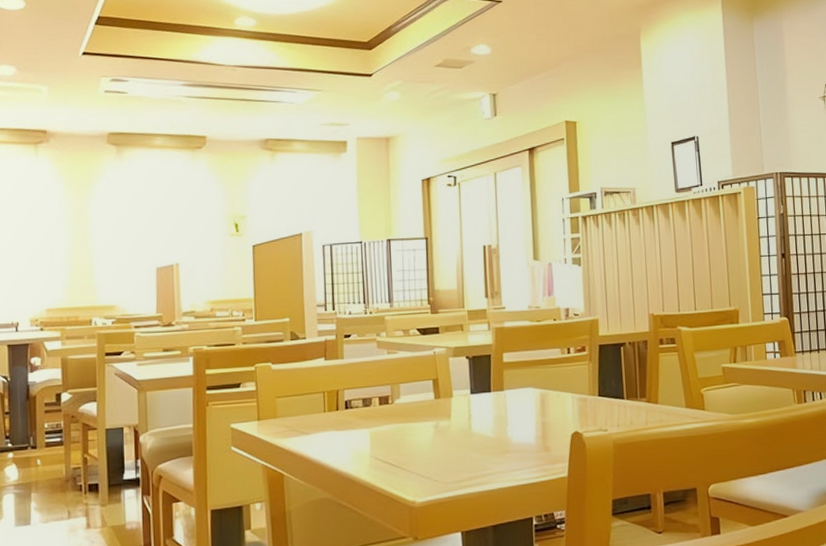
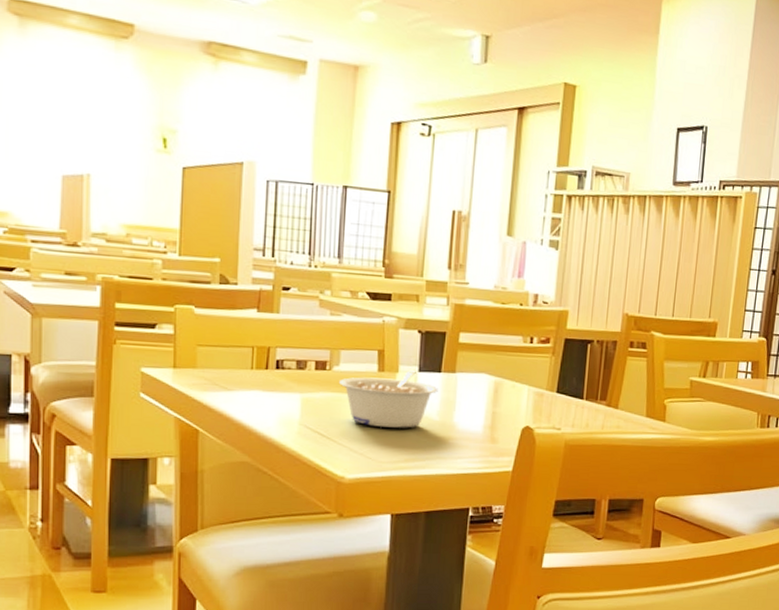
legume: none [401,394,490,451] -> present [338,370,438,428]

